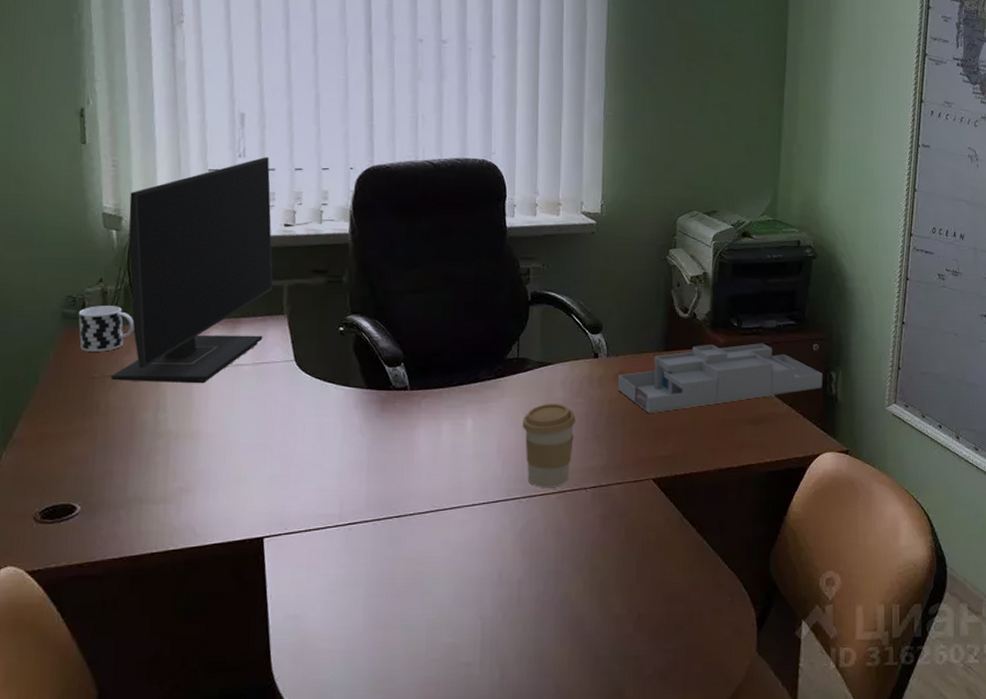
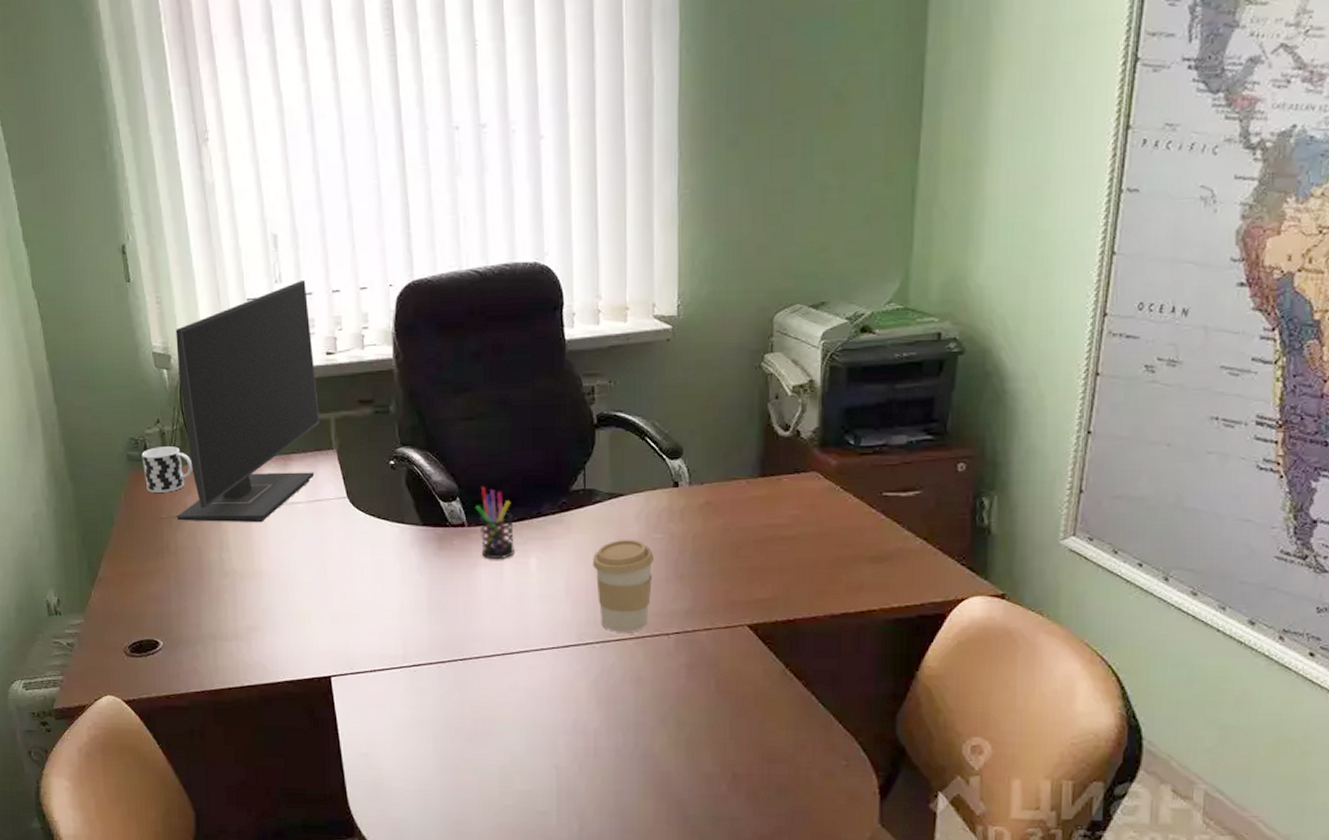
pen holder: none [418,354,453,421] -> present [475,487,514,560]
desk organizer: present [617,343,823,413] -> none [702,464,971,550]

